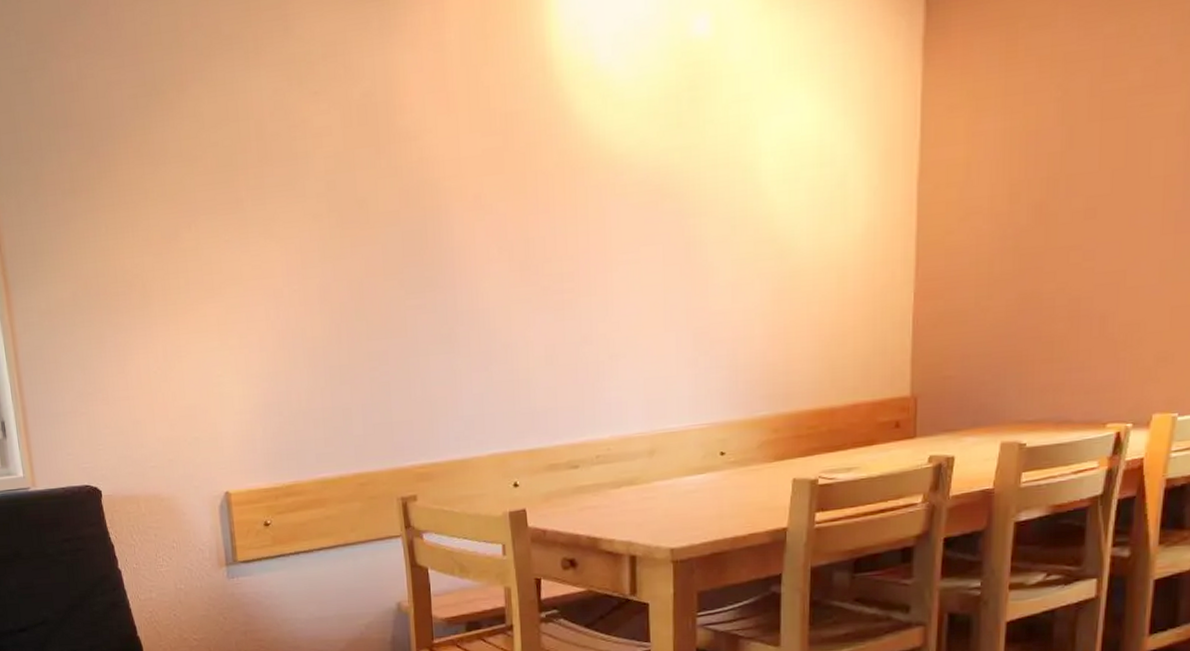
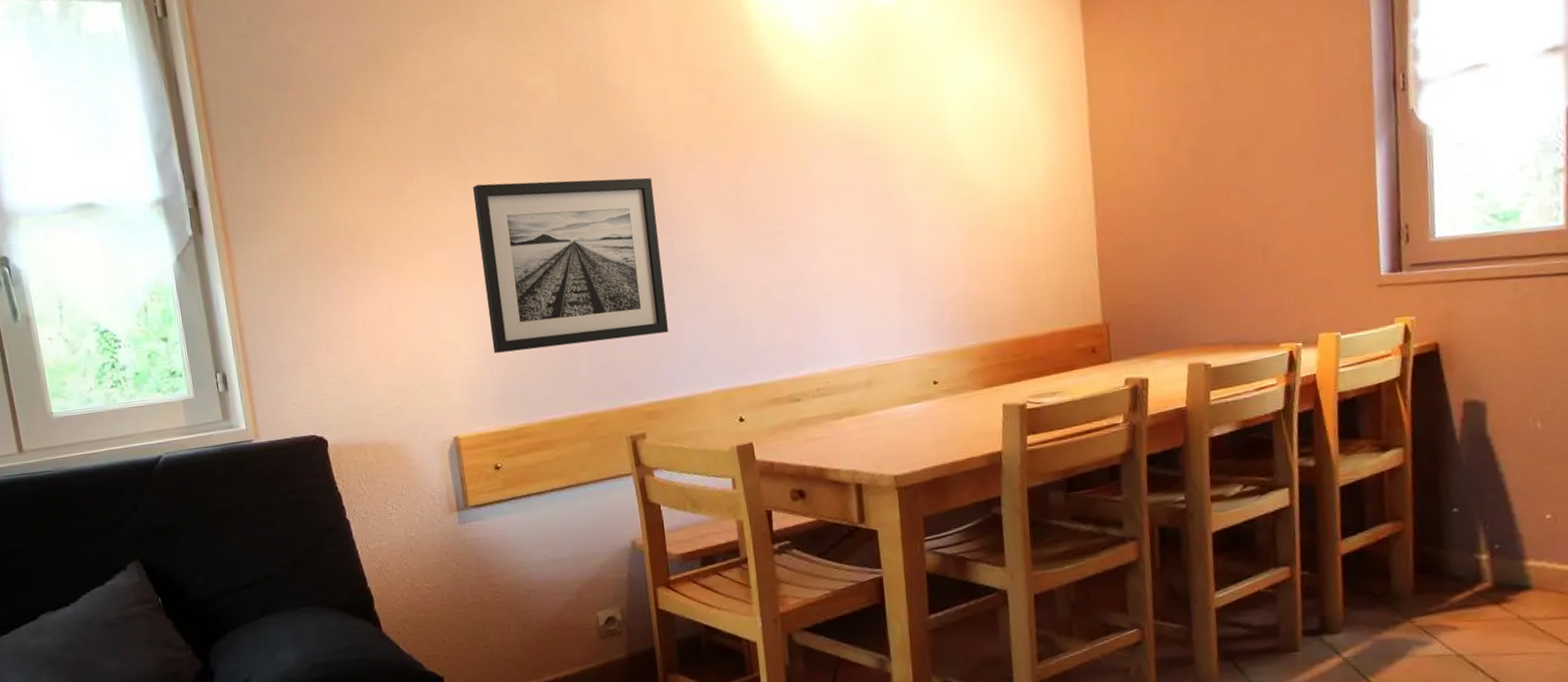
wall art: none [251,227,446,409] -> present [472,177,668,353]

